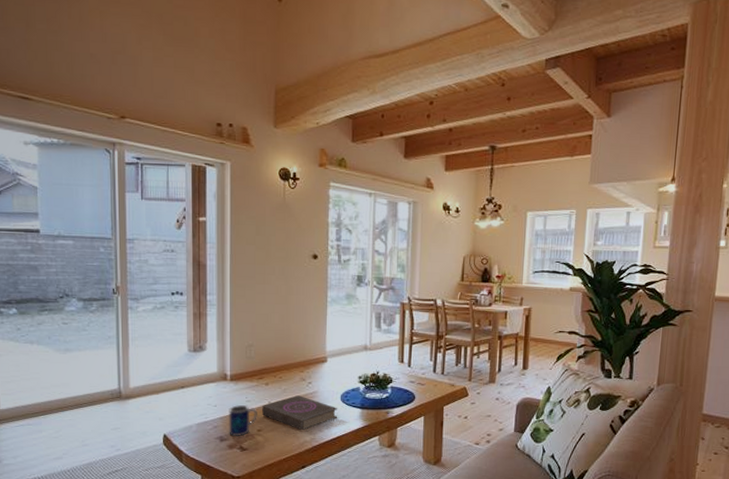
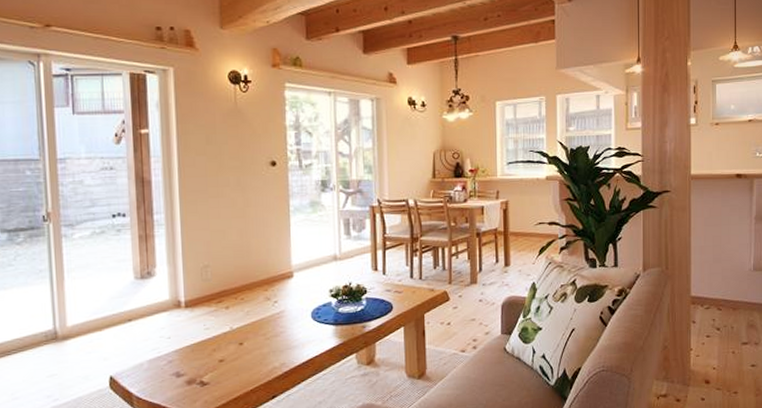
mug: present [229,405,257,437] -> none [185,334,218,371]
book: present [261,395,338,431] -> none [222,317,309,356]

